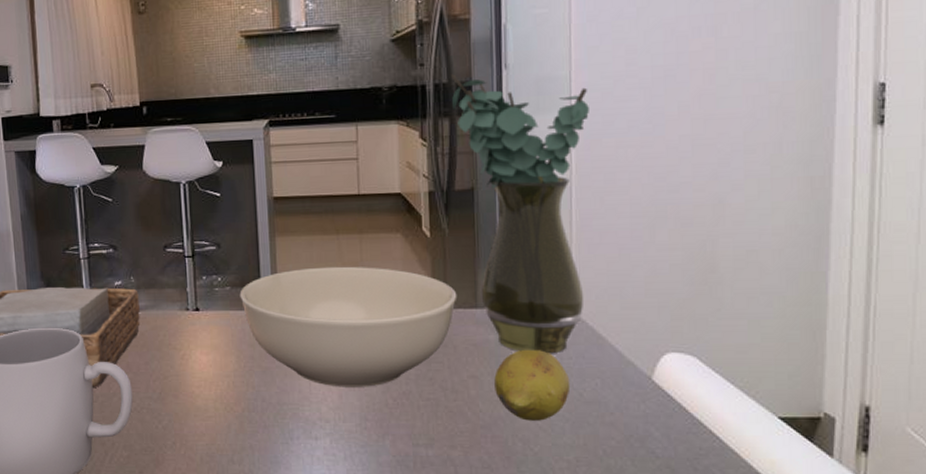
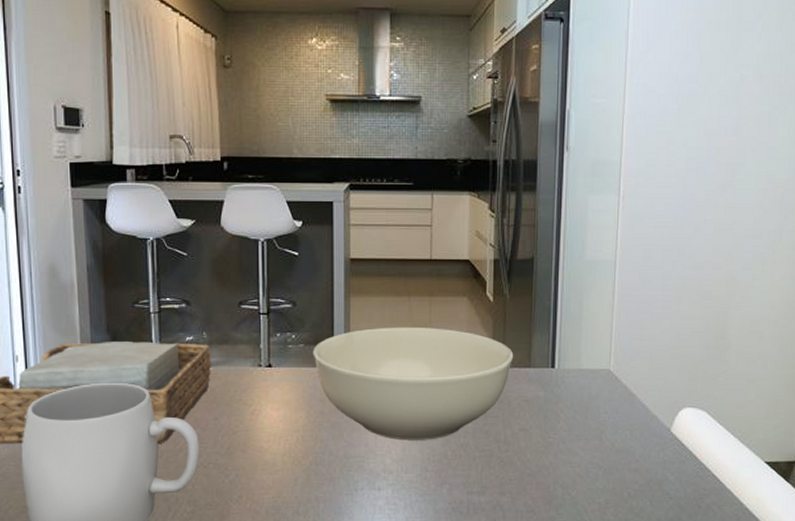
vase: present [451,74,589,354] -> none [519,152,634,409]
fruit: present [494,349,571,421] -> none [541,404,605,469]

